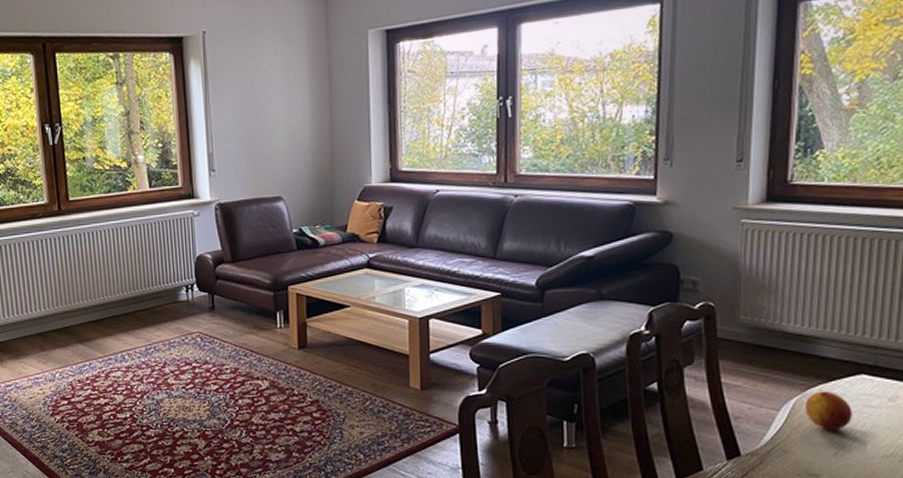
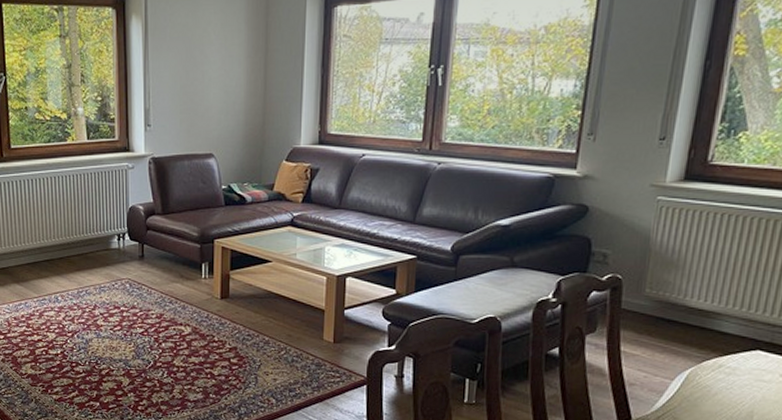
fruit: present [805,391,852,431] -> none [698,364,744,402]

